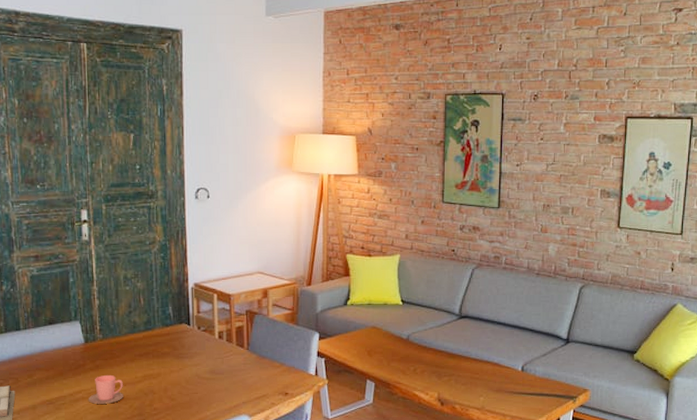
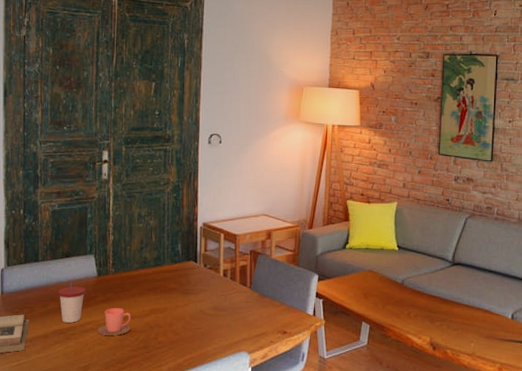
cup: none [43,350,73,393] -> present [58,282,85,323]

